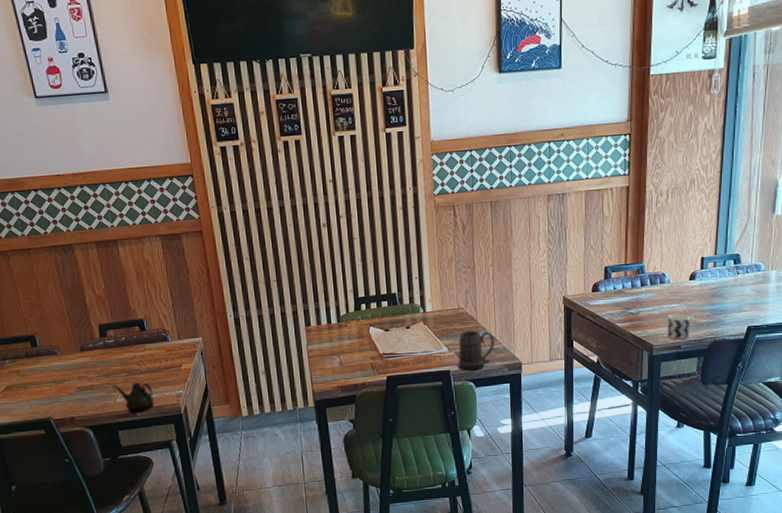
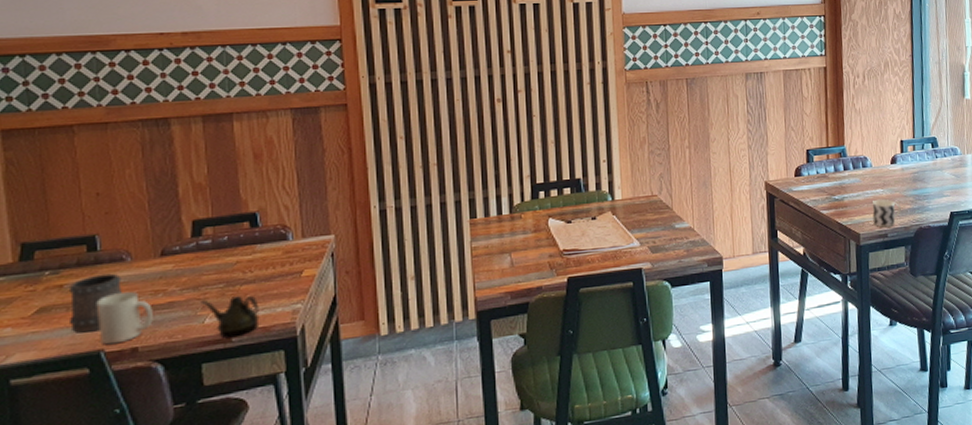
beer mug: none [23,363,58,405] -> present [68,273,122,333]
cup: none [42,377,82,414] -> present [96,292,153,345]
beer mug: present [458,329,496,372] -> none [651,219,693,269]

